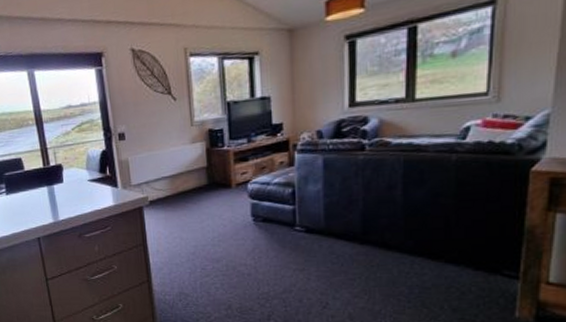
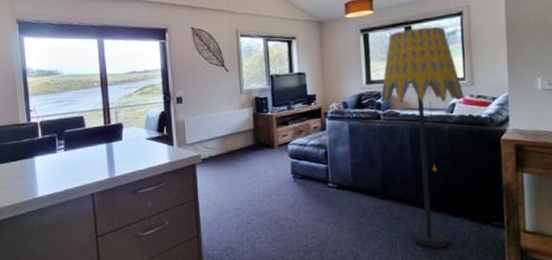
floor lamp: none [366,22,485,299] -> present [380,26,465,248]

